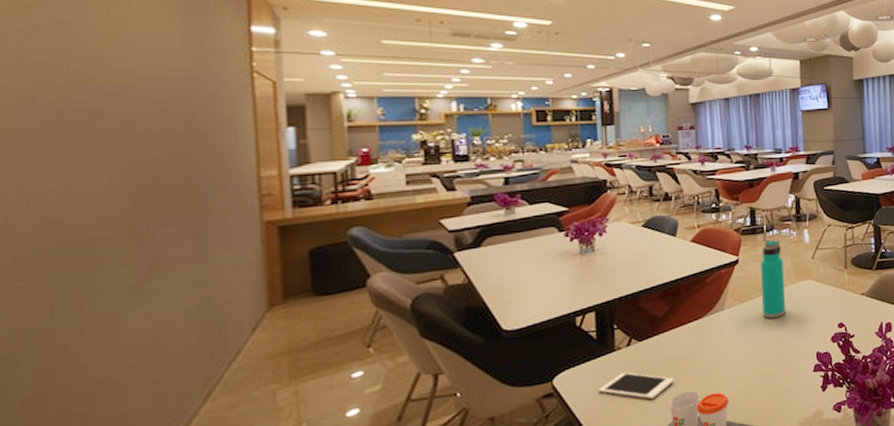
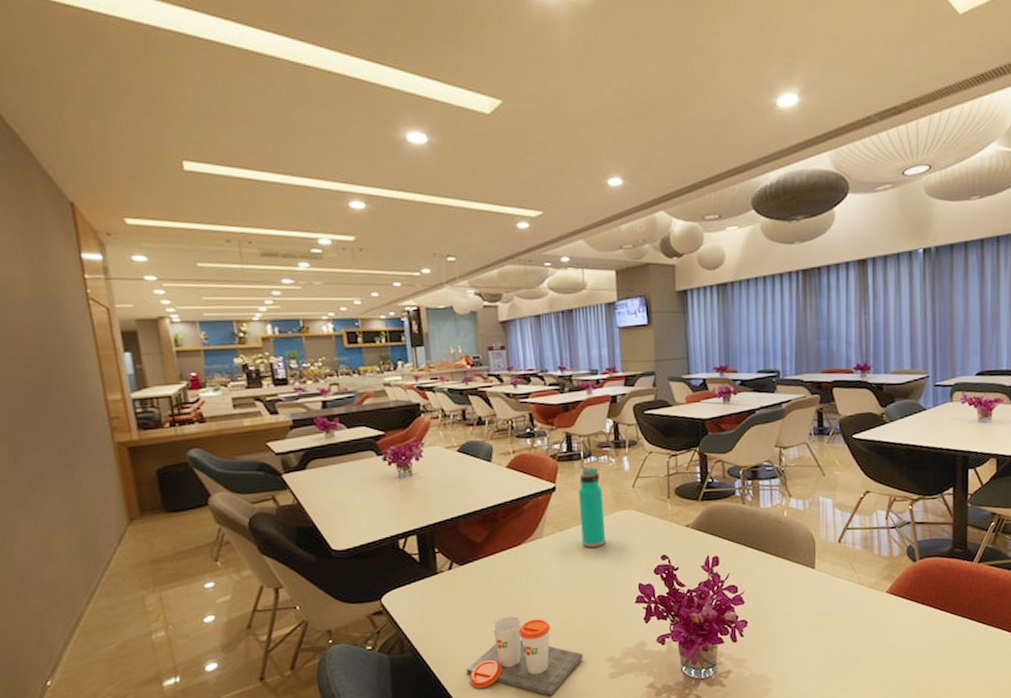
cell phone: present [598,372,674,400] -> none [424,595,496,622]

